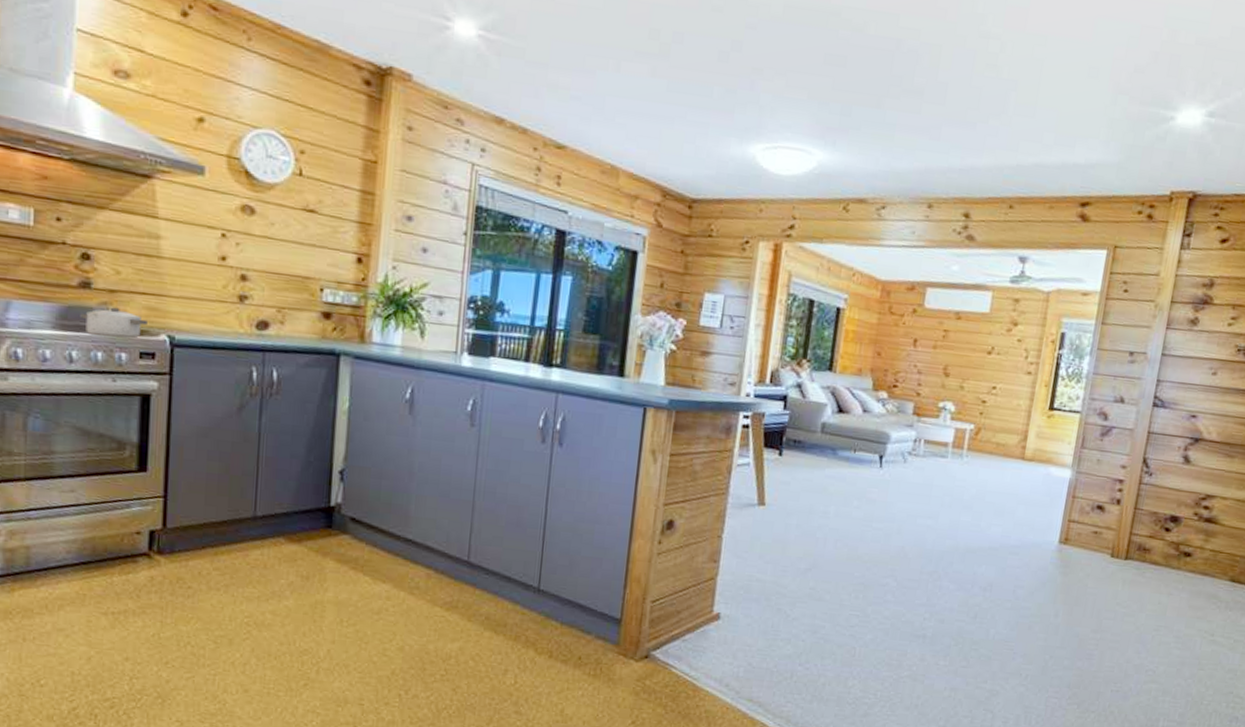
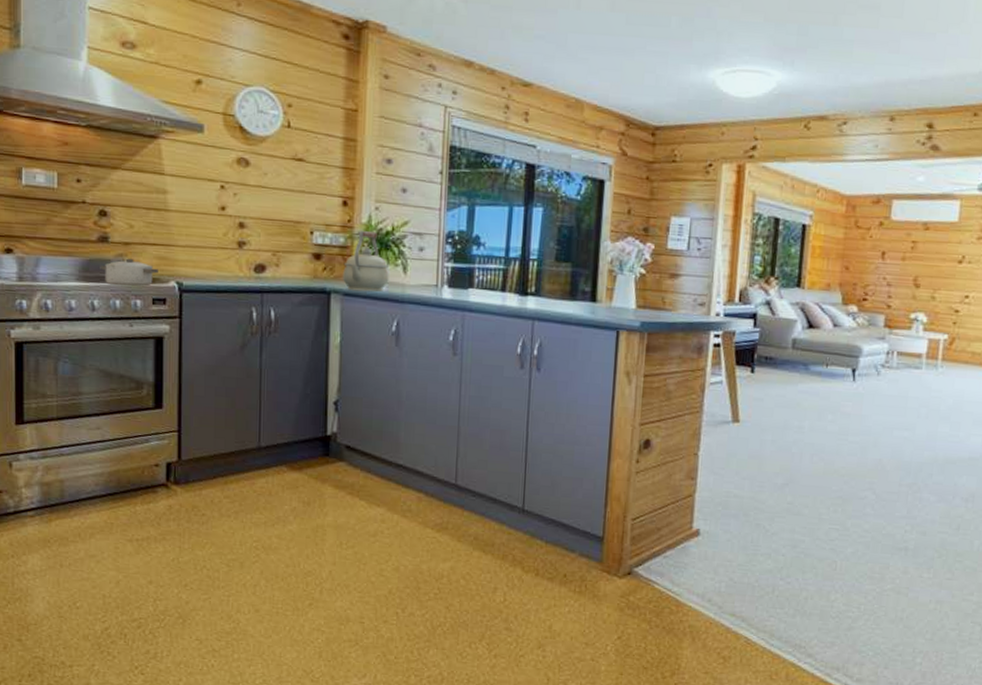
kettle: none [353,289,406,357] -> present [342,230,389,293]

